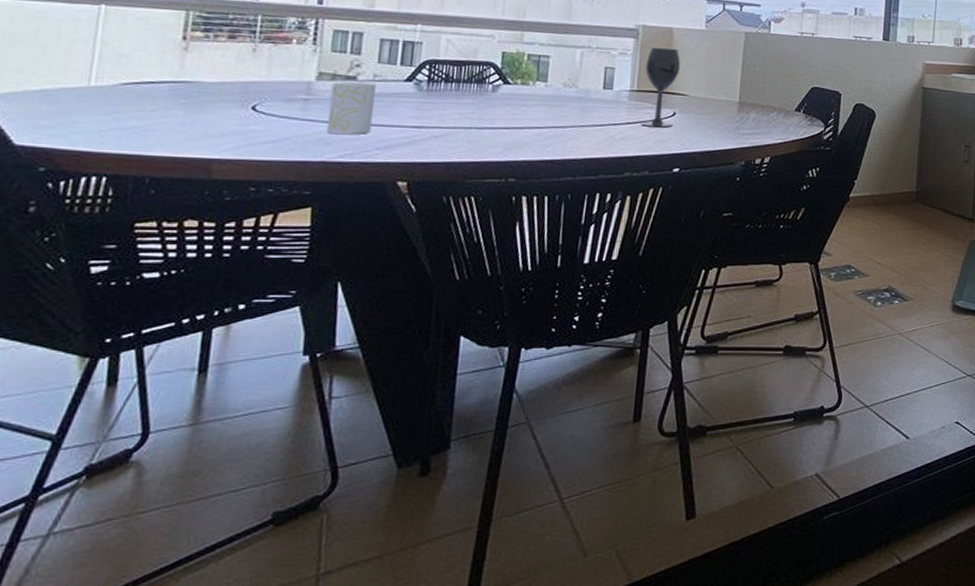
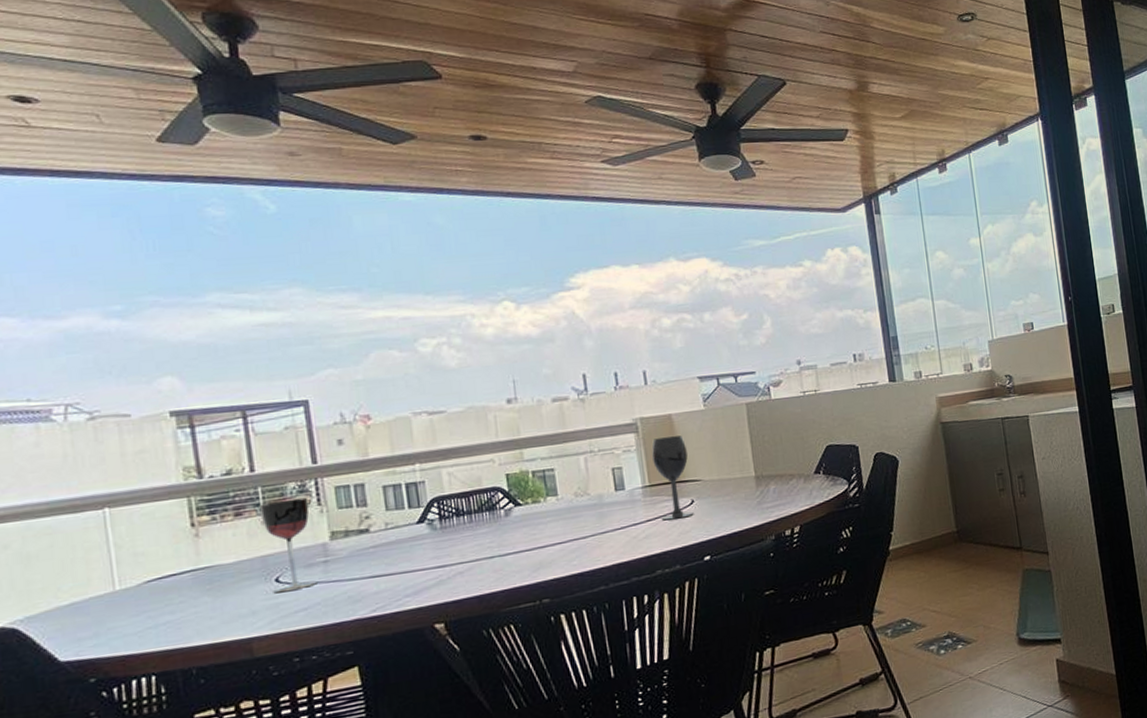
wineglass: none [246,32,305,122] -> present [259,497,317,594]
cup: present [327,81,376,135] -> none [347,531,396,591]

